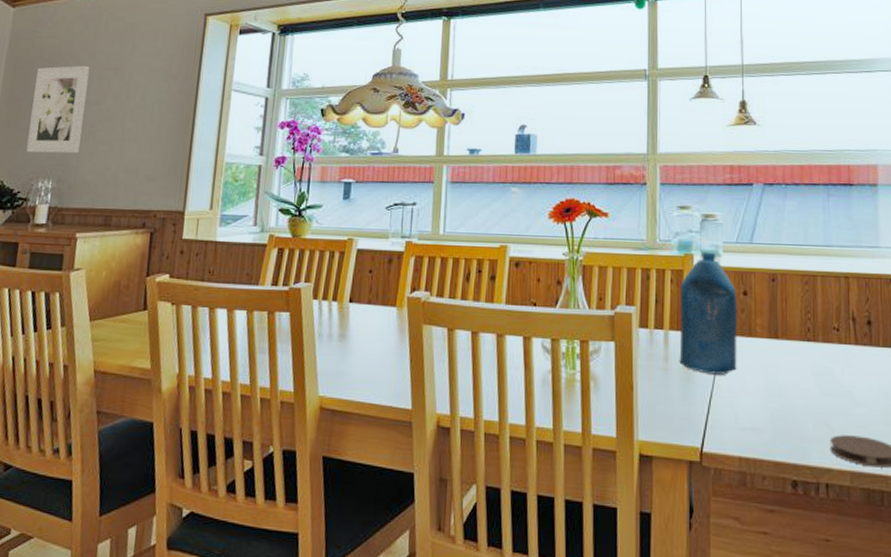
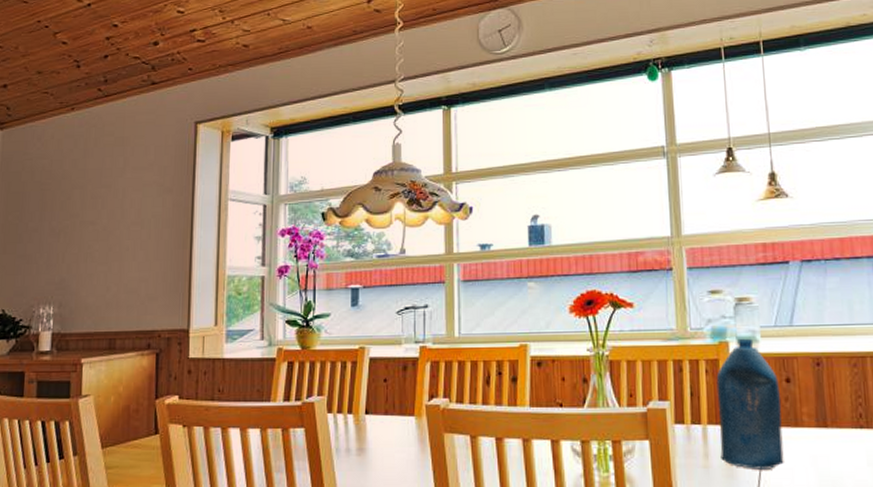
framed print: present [26,65,90,154] -> none [25,184,83,278]

